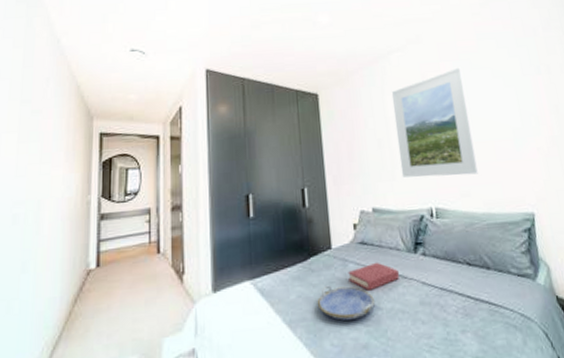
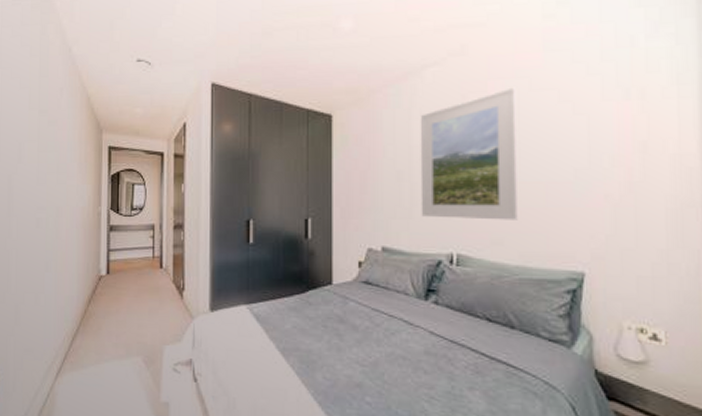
serving tray: present [317,285,375,320] -> none [312,320,373,357]
hardback book: present [348,262,399,291] -> none [348,304,404,332]

